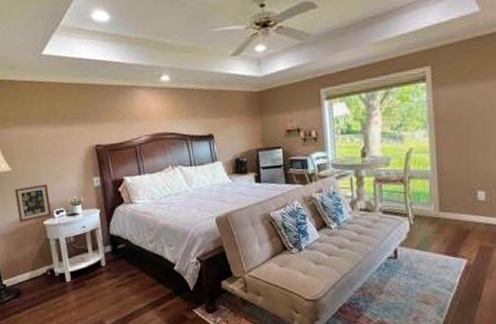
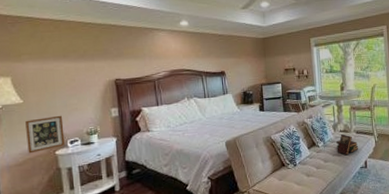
book: none [355,214,386,241] -> present [336,134,359,156]

